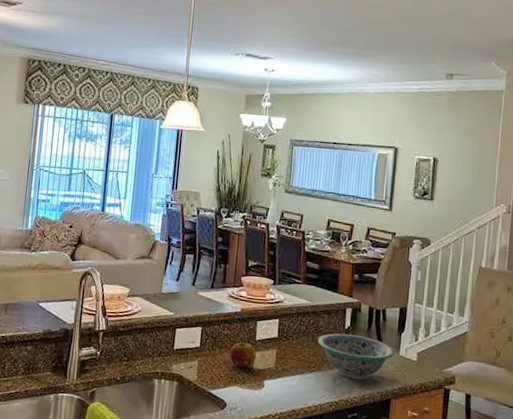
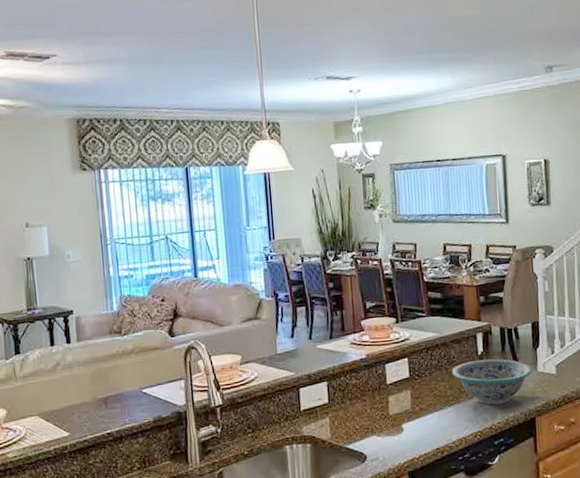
fruit: present [229,342,256,368] -> none [361,388,390,416]

